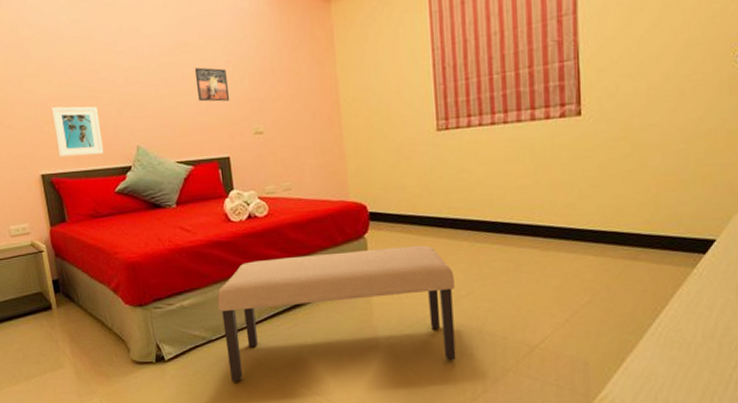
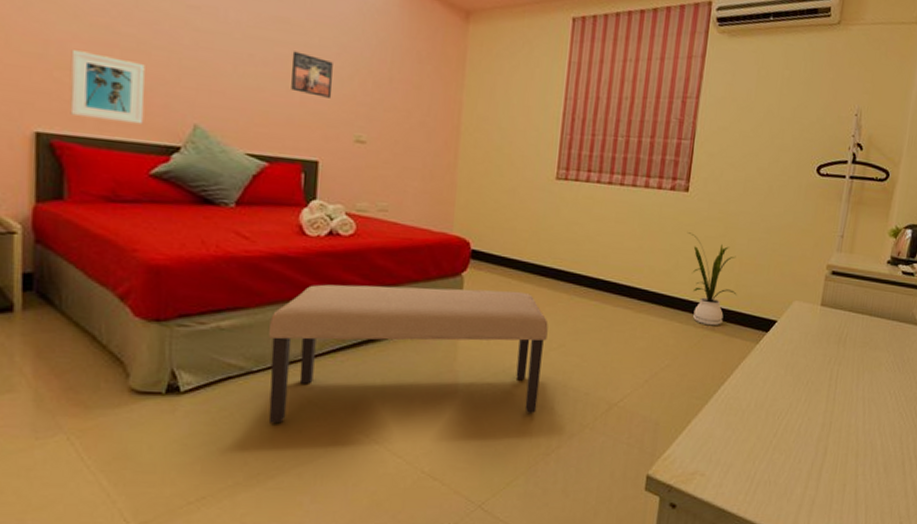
house plant: none [588,158,659,255] -> present [688,232,737,326]

